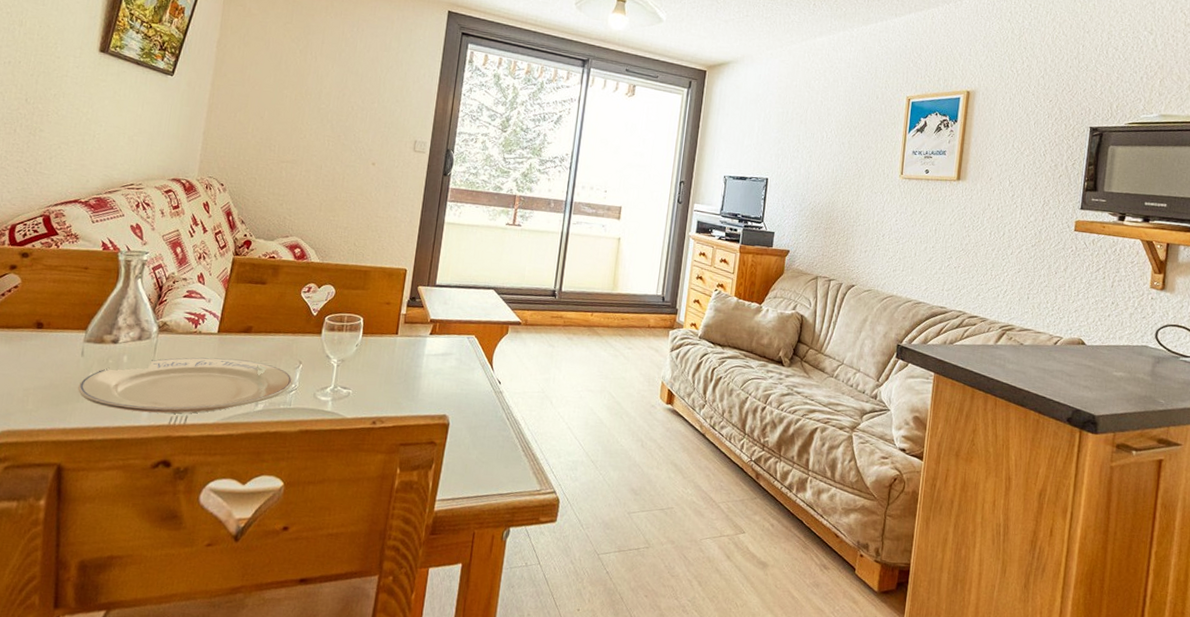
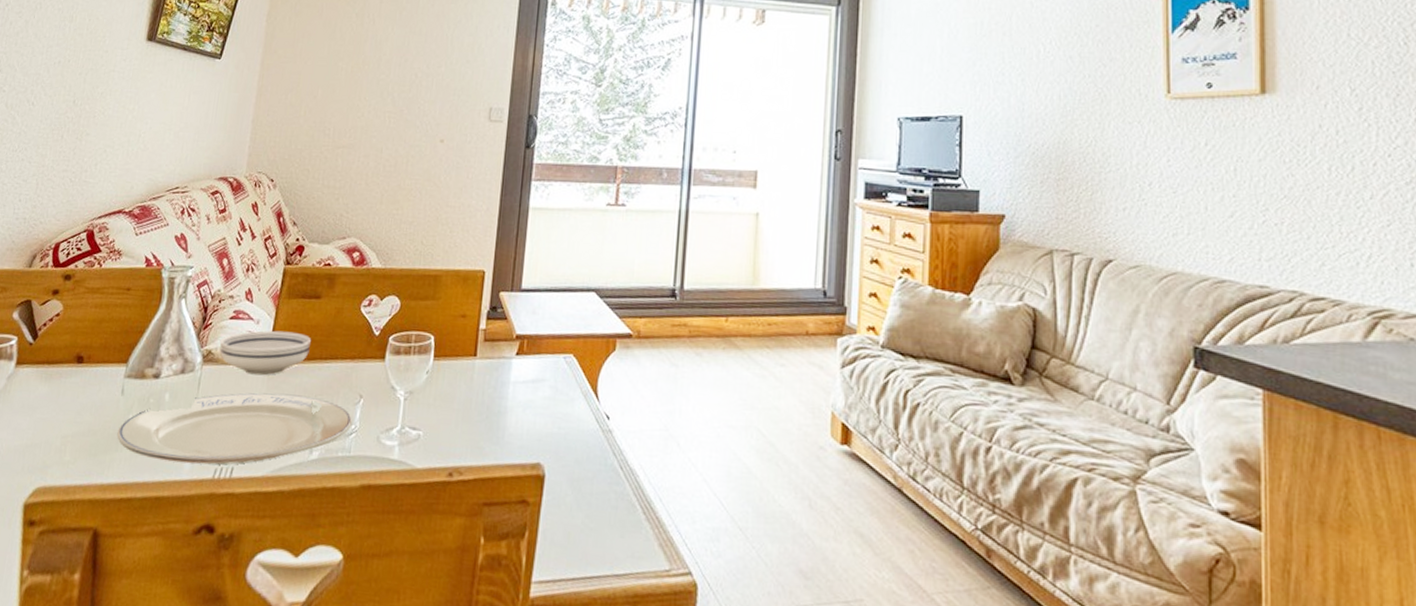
bowl: none [174,308,258,344] -> present [219,330,312,376]

